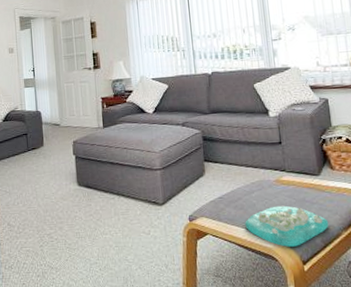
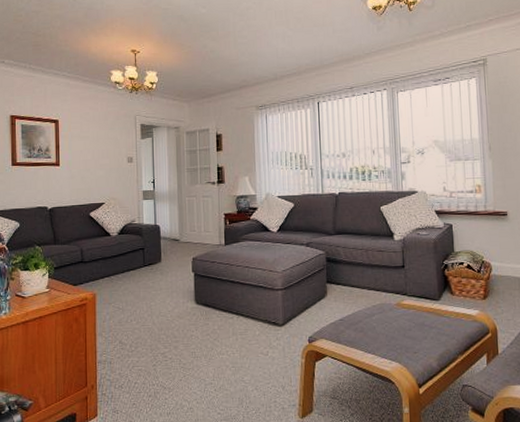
decorative tray: present [245,205,329,247] -> none [364,329,446,370]

